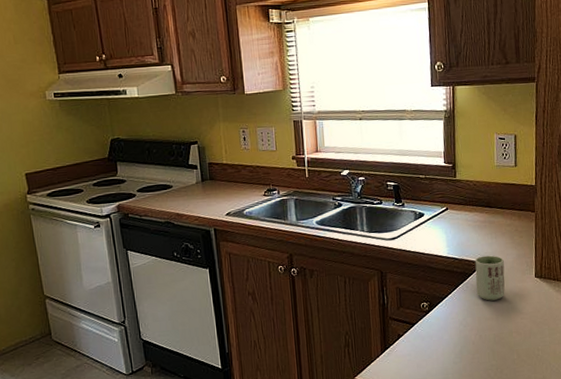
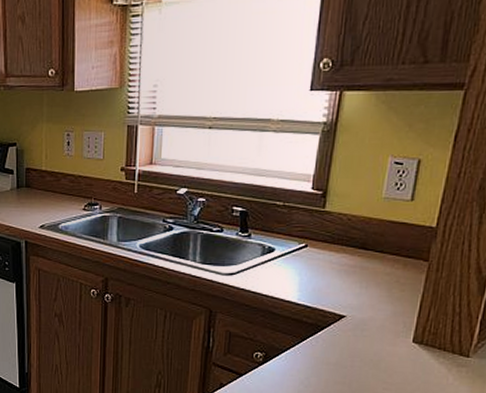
cup: present [475,255,505,301] -> none [328,307,373,363]

